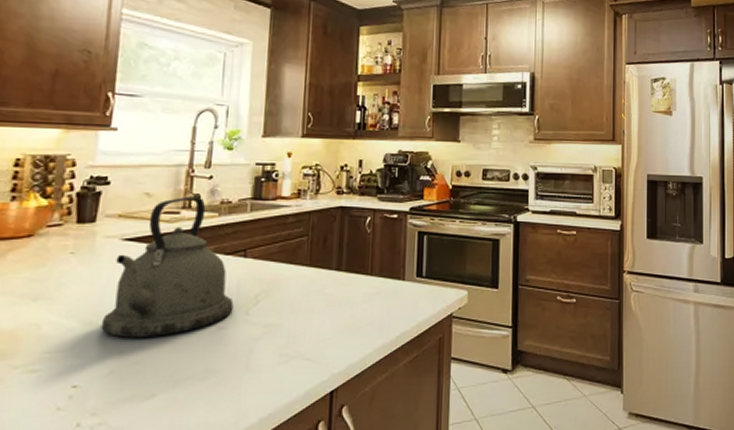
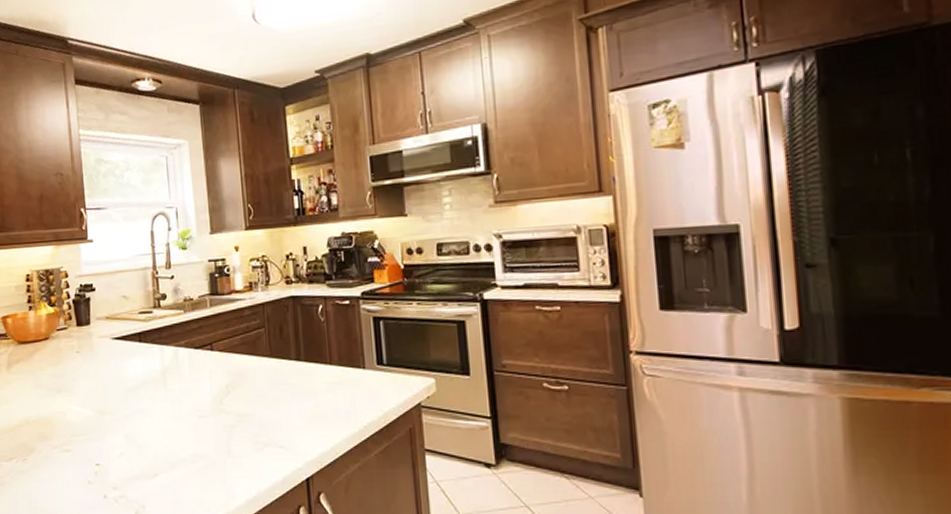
kettle: present [101,196,234,338] -> none [108,296,209,424]

